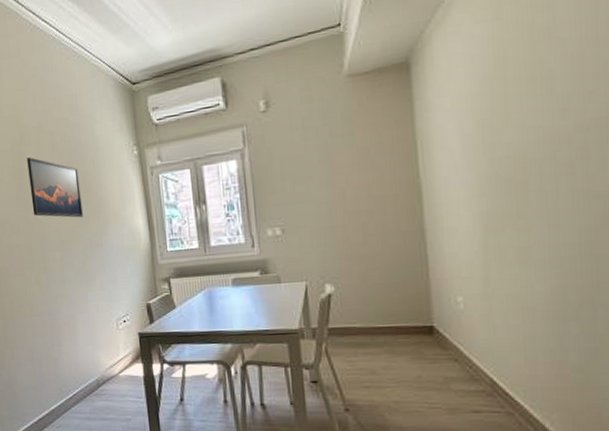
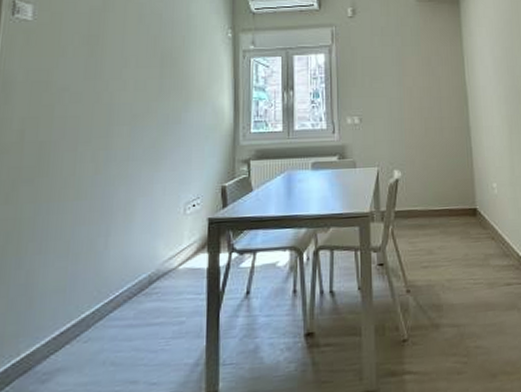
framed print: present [27,157,83,218] -> none [102,25,165,92]

